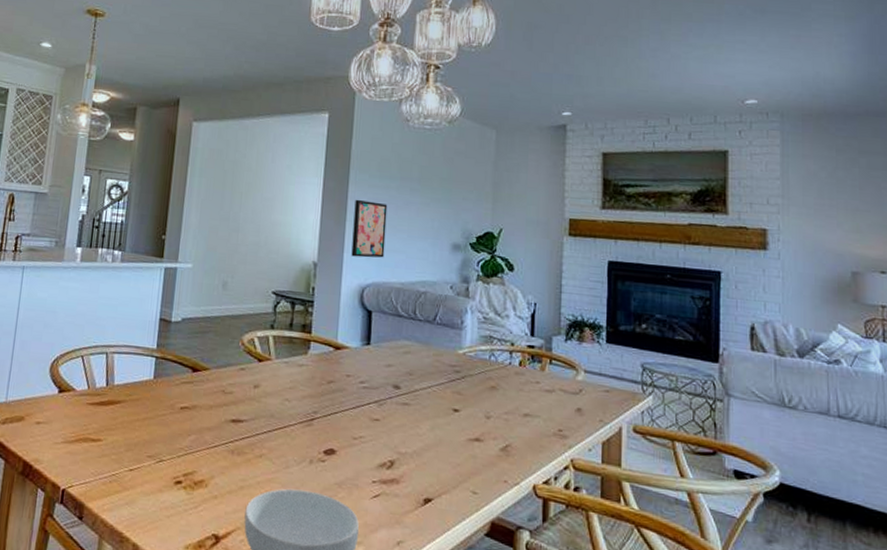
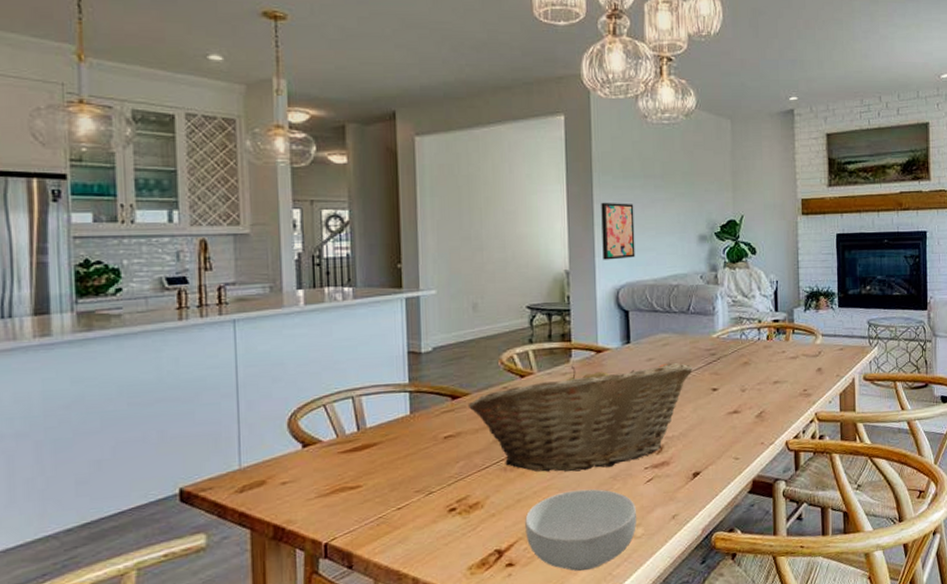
fruit basket: none [206,358,434,472] -> present [467,363,693,472]

